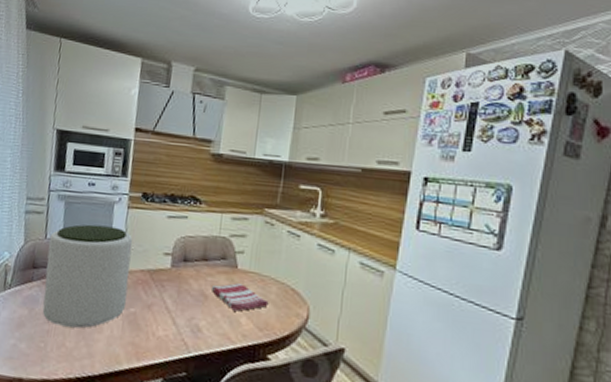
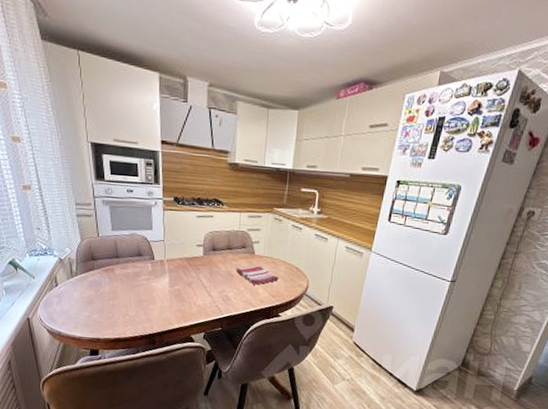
plant pot: present [42,224,133,328] -> none [101,224,171,302]

